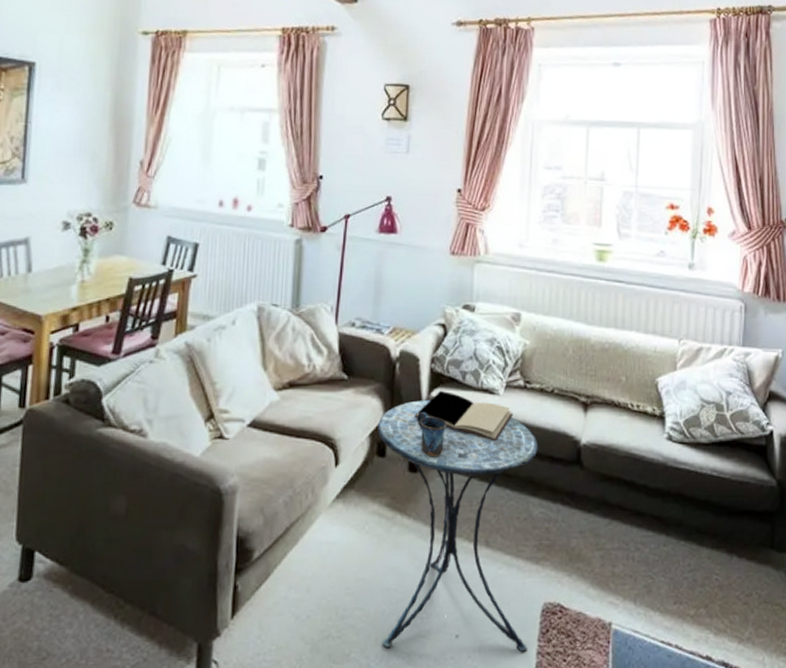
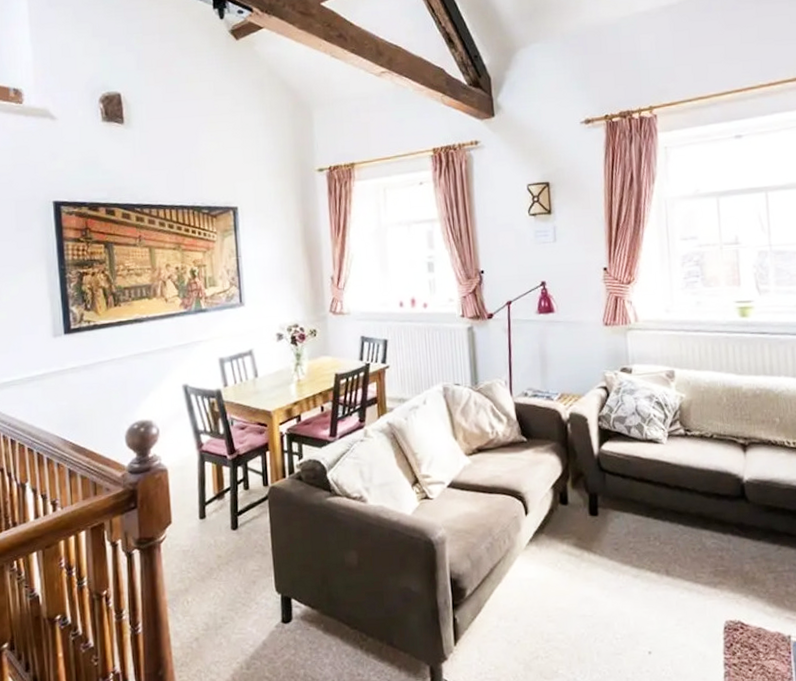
side table: present [378,399,538,653] -> none [558,452,715,665]
book: present [414,390,514,442] -> none [589,444,678,485]
mug: present [417,411,447,458] -> none [591,463,619,502]

